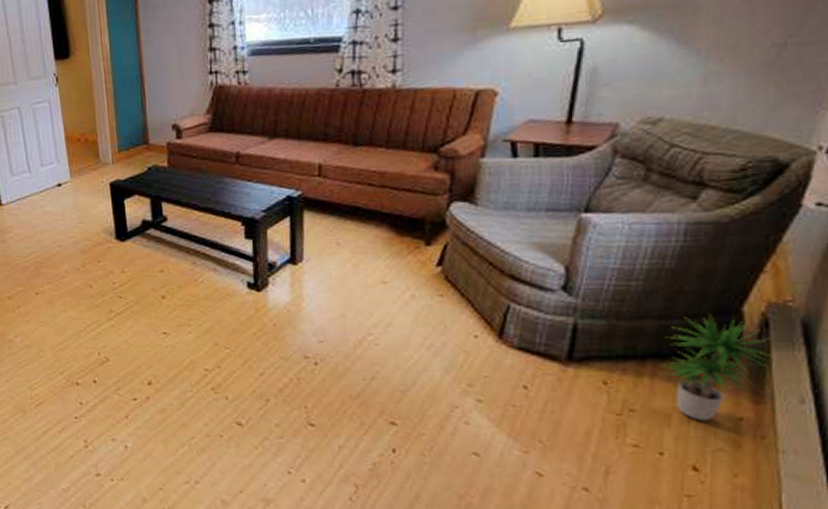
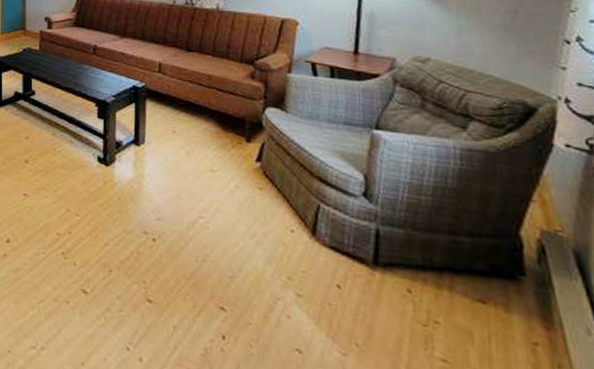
potted plant: present [663,313,777,421] -> none [457,234,559,342]

